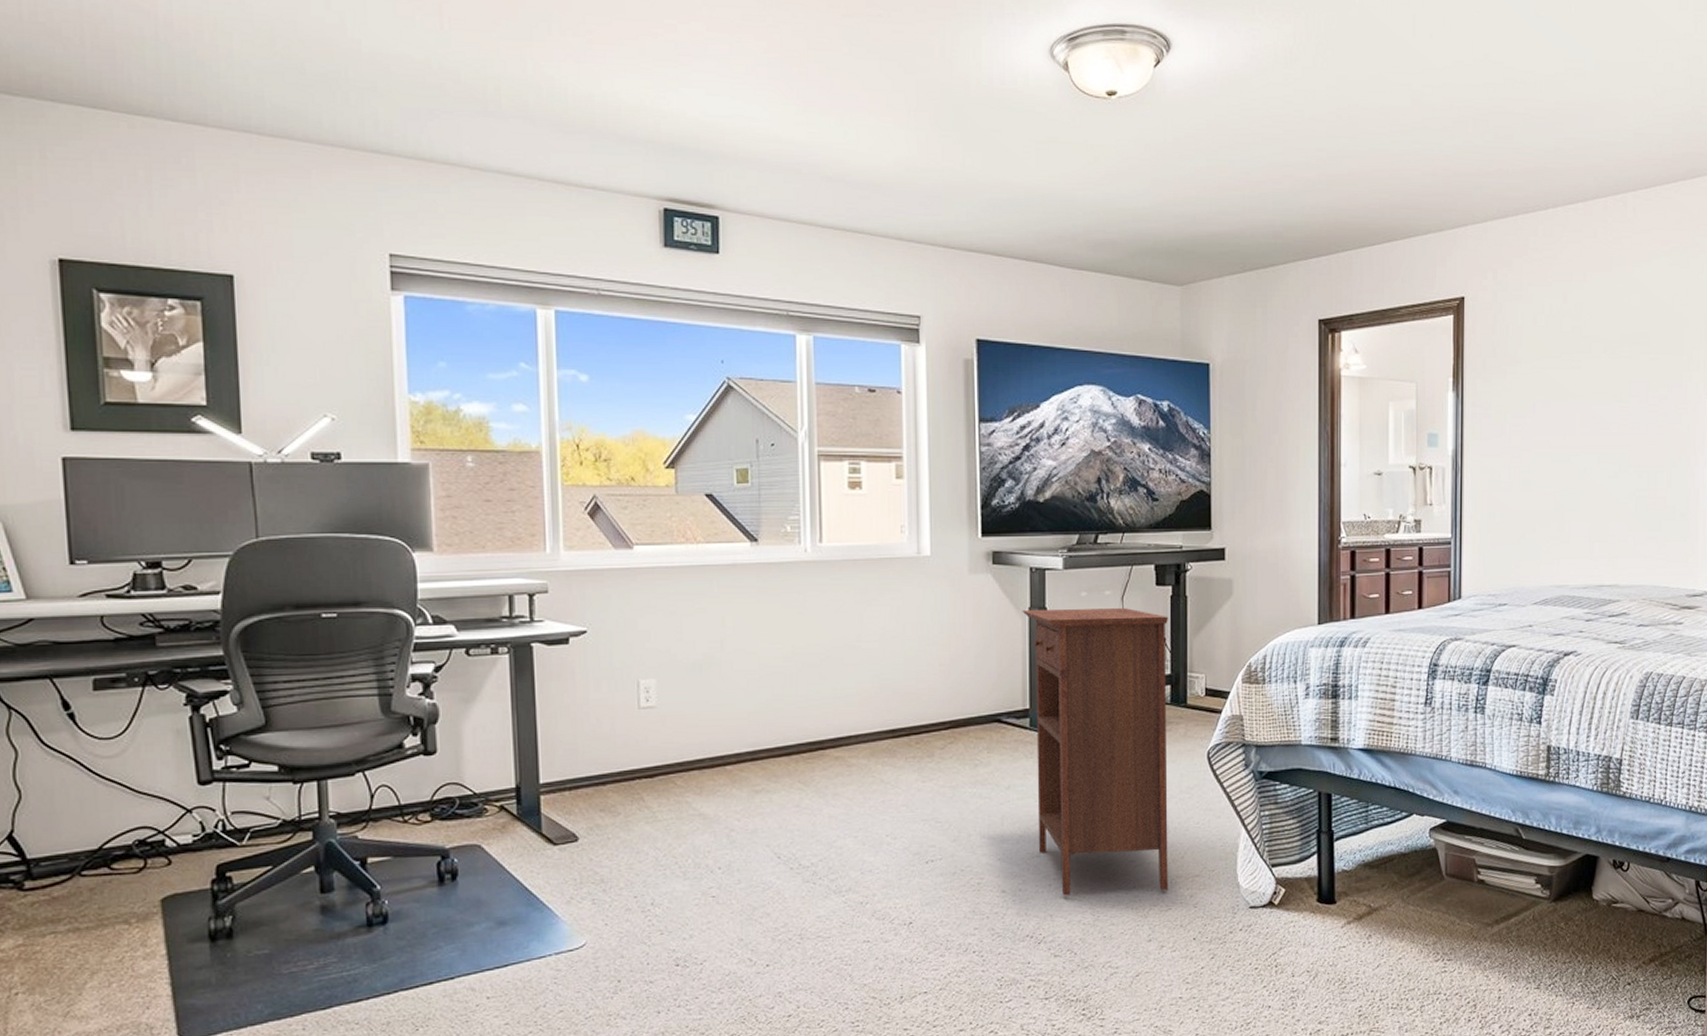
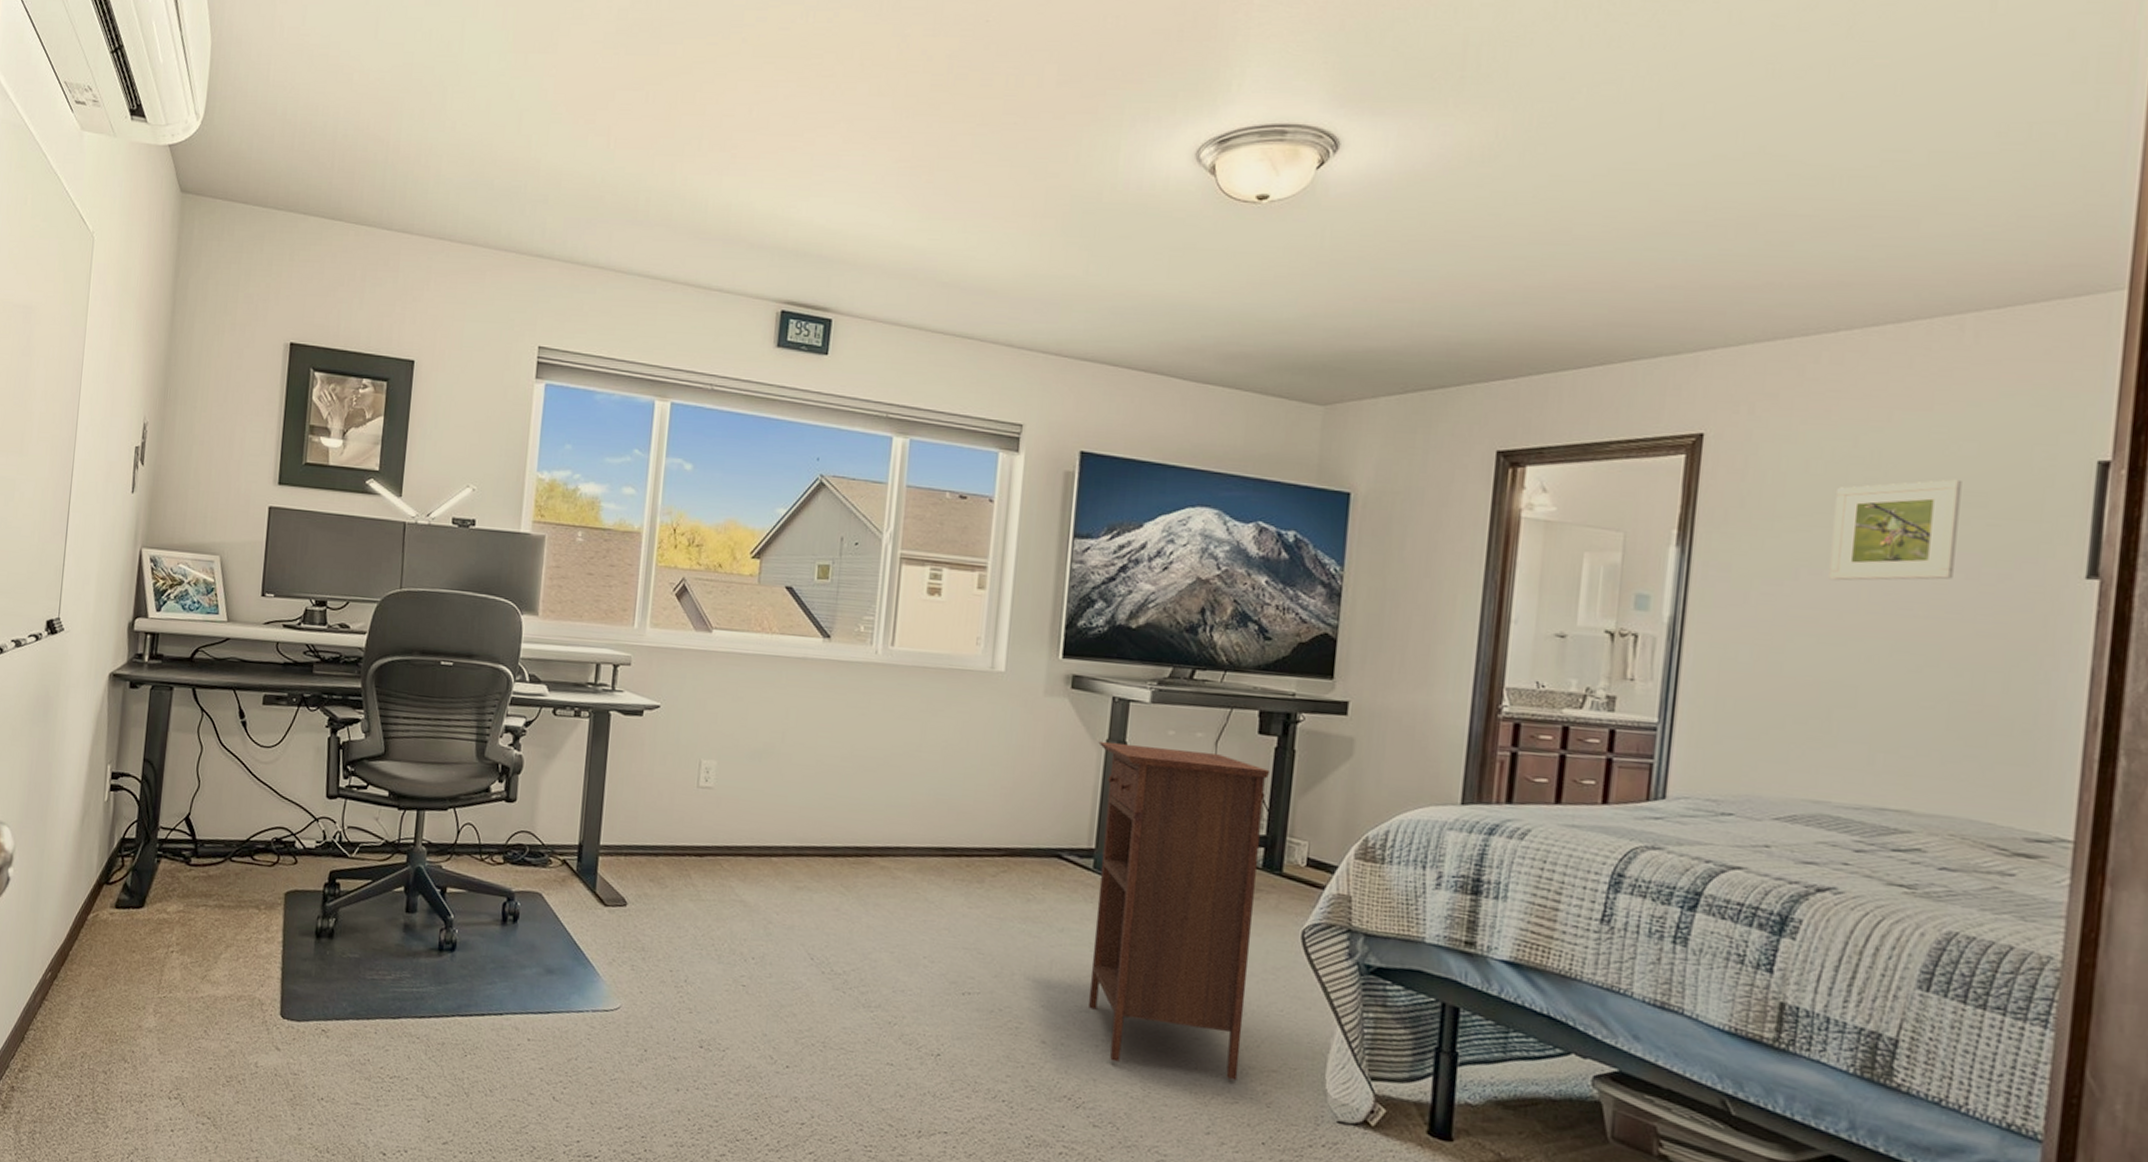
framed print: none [1554,324,1633,411] -> present [1828,479,1962,581]

